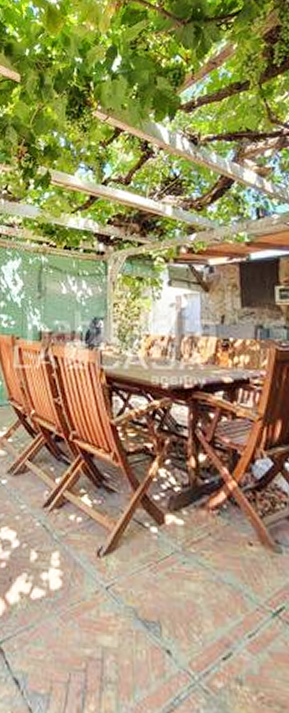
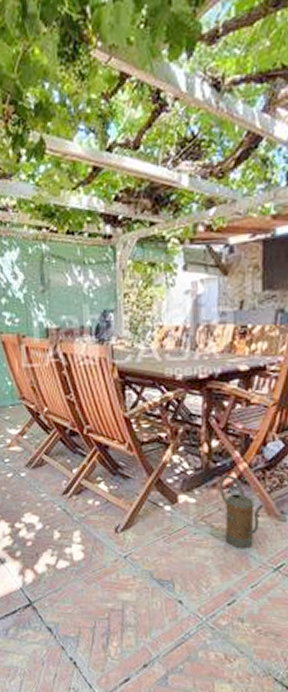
watering can: none [208,494,257,586] -> present [219,474,264,549]

